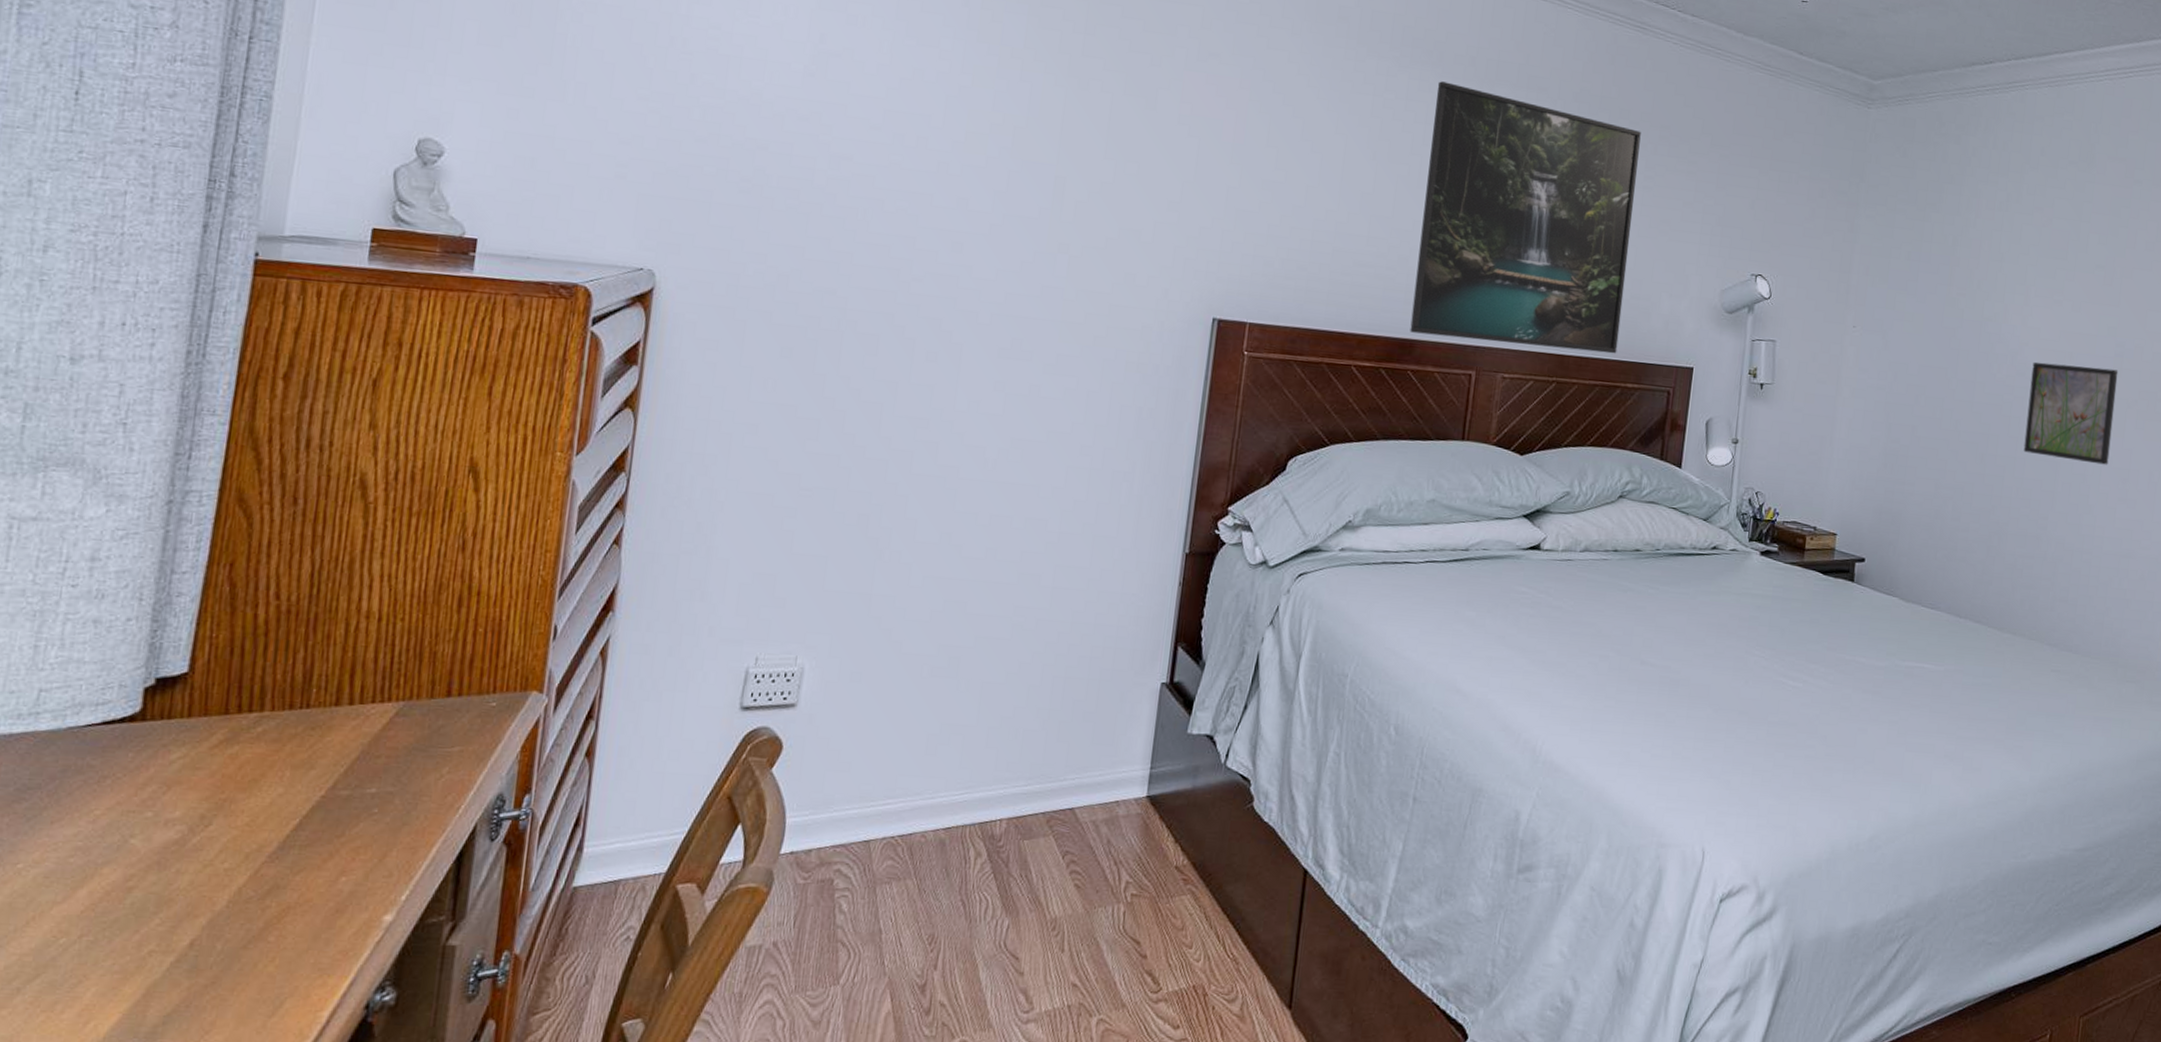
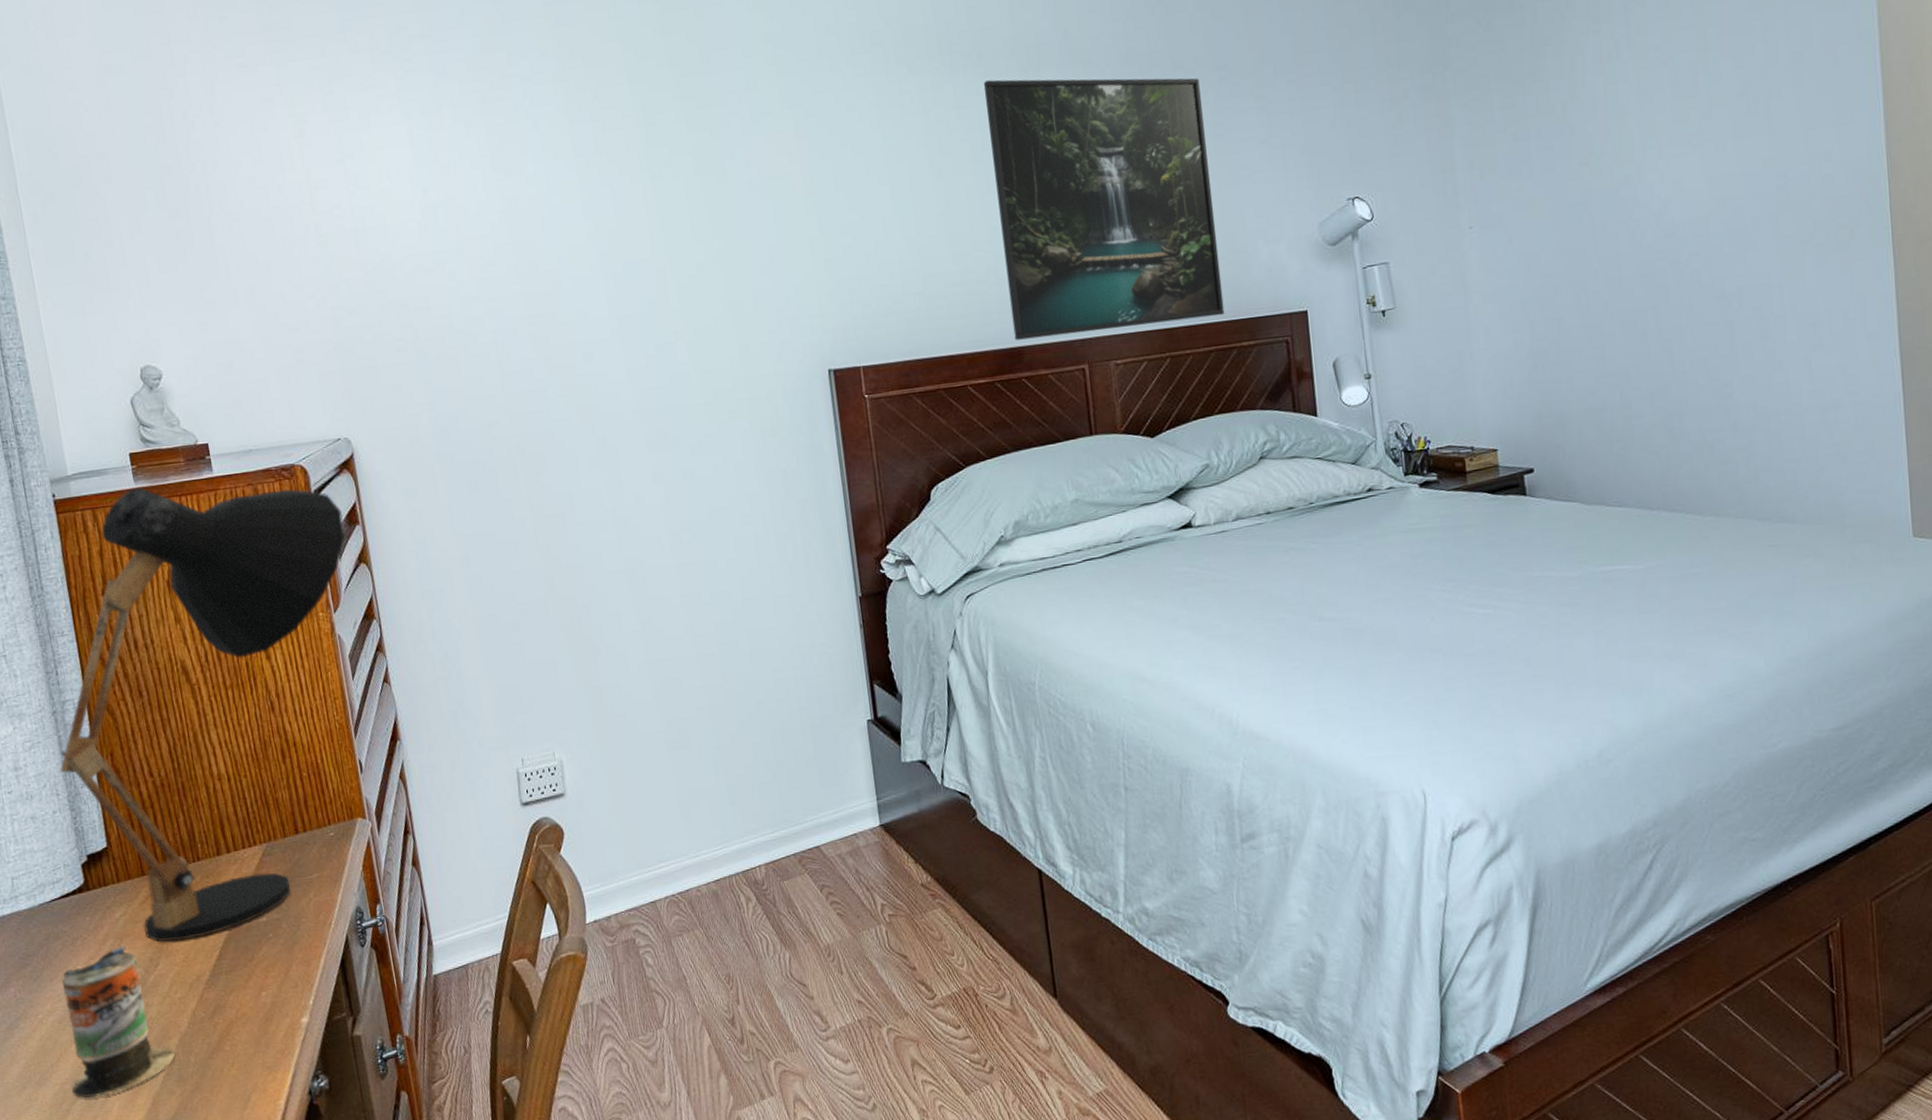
can: none [33,795,198,978] -> present [62,946,175,1098]
desk lamp: none [154,267,621,800] -> present [60,487,345,942]
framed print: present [2023,361,2119,465] -> none [1681,205,1792,319]

